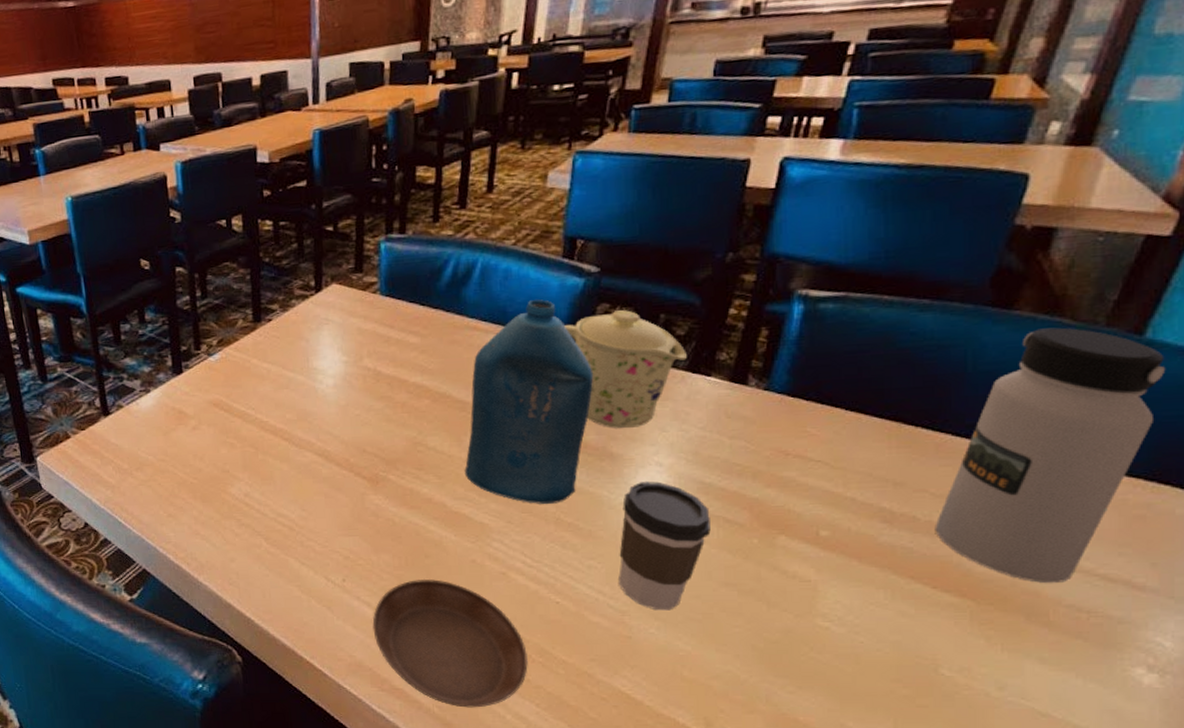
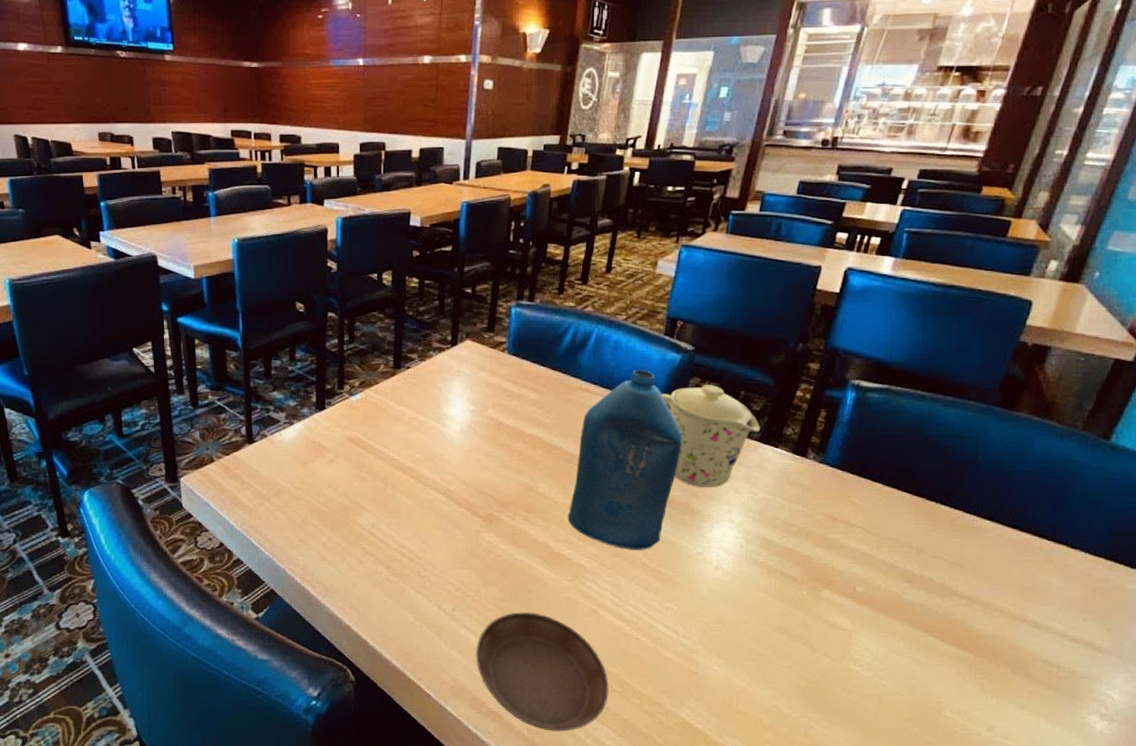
coffee cup: present [618,481,711,611] -> none [691,536,770,650]
water bottle: present [935,327,1165,584] -> none [946,428,1124,642]

